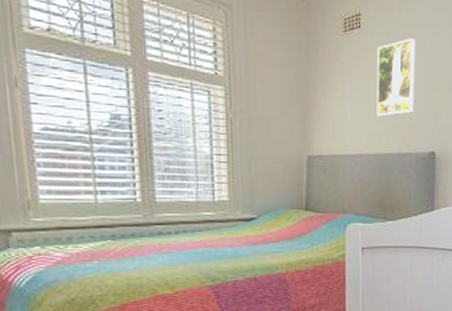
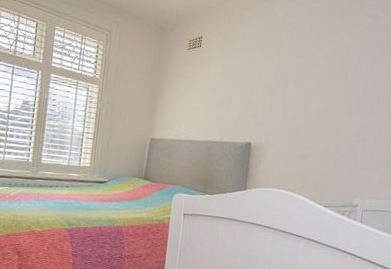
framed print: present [377,38,416,117] -> none [206,55,243,113]

